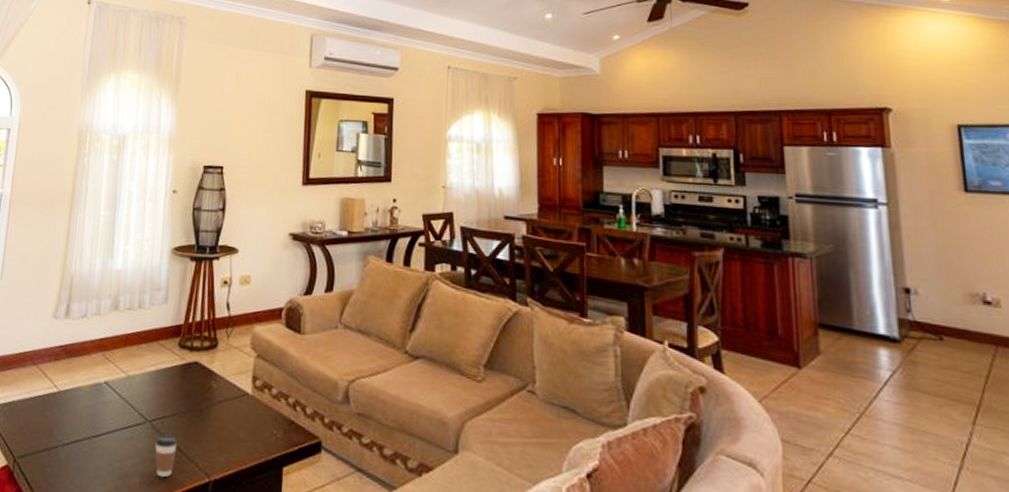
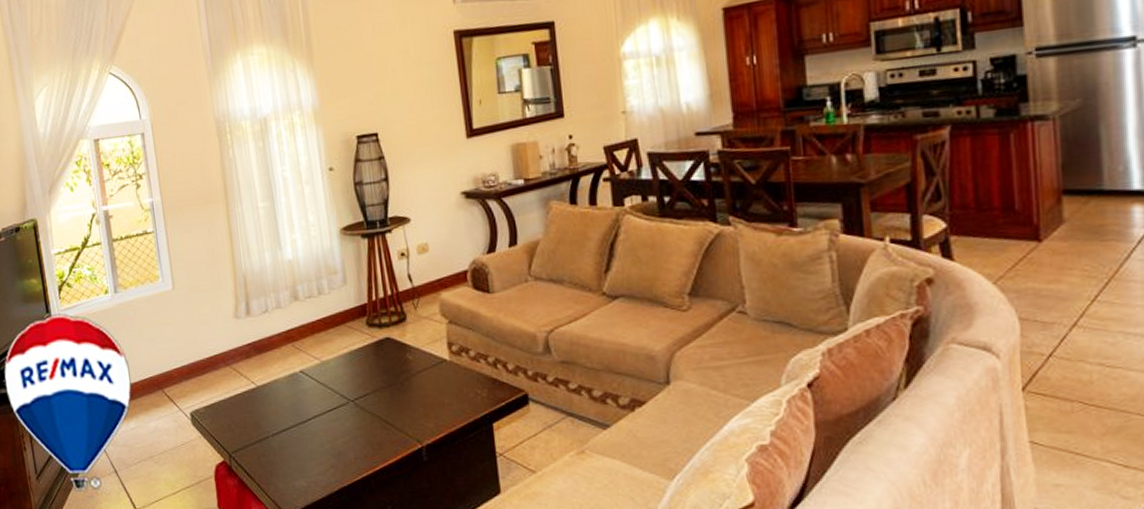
coffee cup: present [155,434,177,478] -> none [362,410,385,450]

